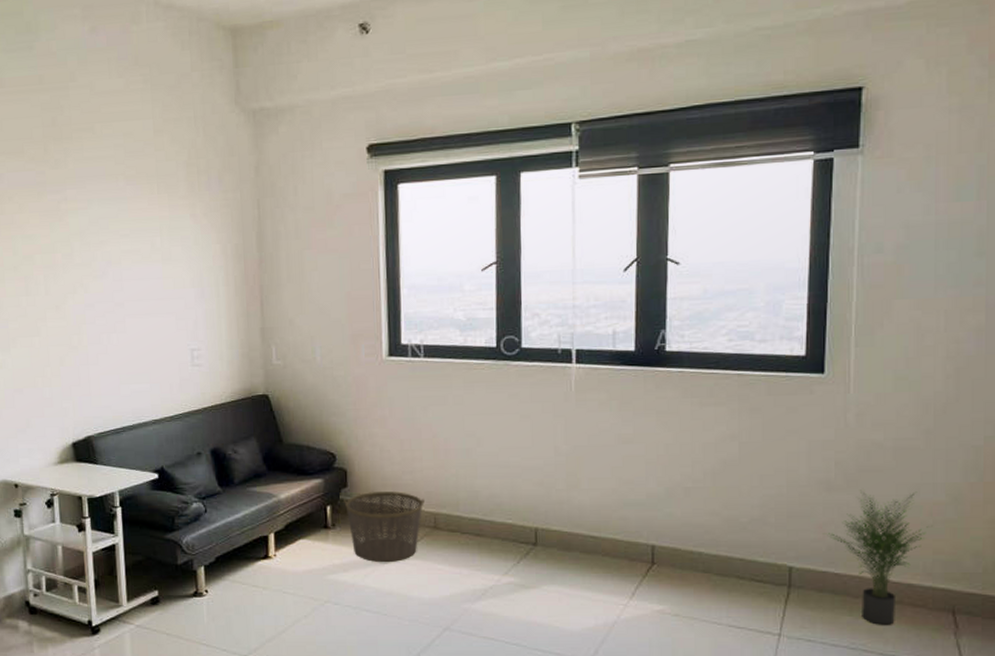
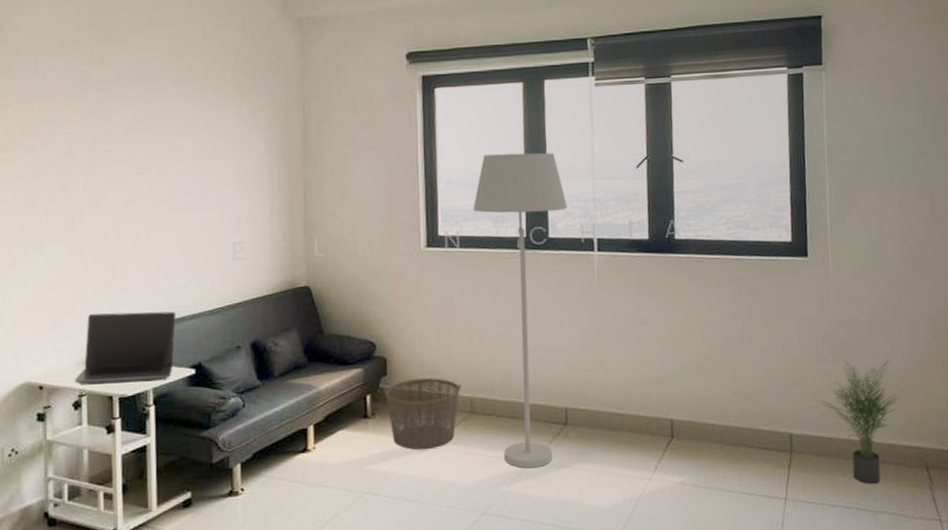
laptop computer: none [46,416,138,484] -> present [74,311,177,384]
floor lamp: none [439,254,543,587] -> present [473,152,567,469]

